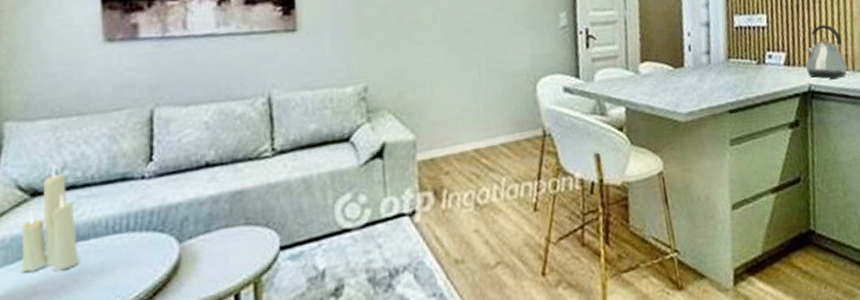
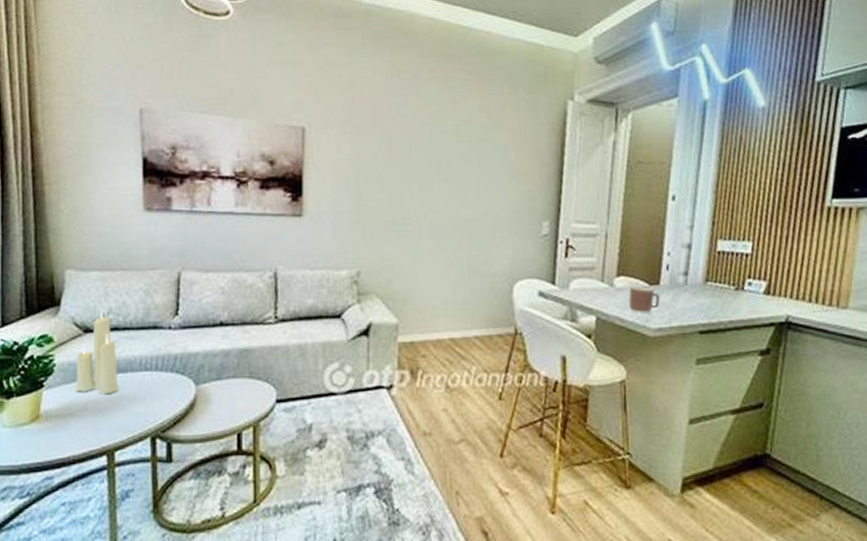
mug: none [655,70,687,99] -> present [629,287,660,313]
kettle: present [805,25,848,80] -> none [785,258,831,314]

